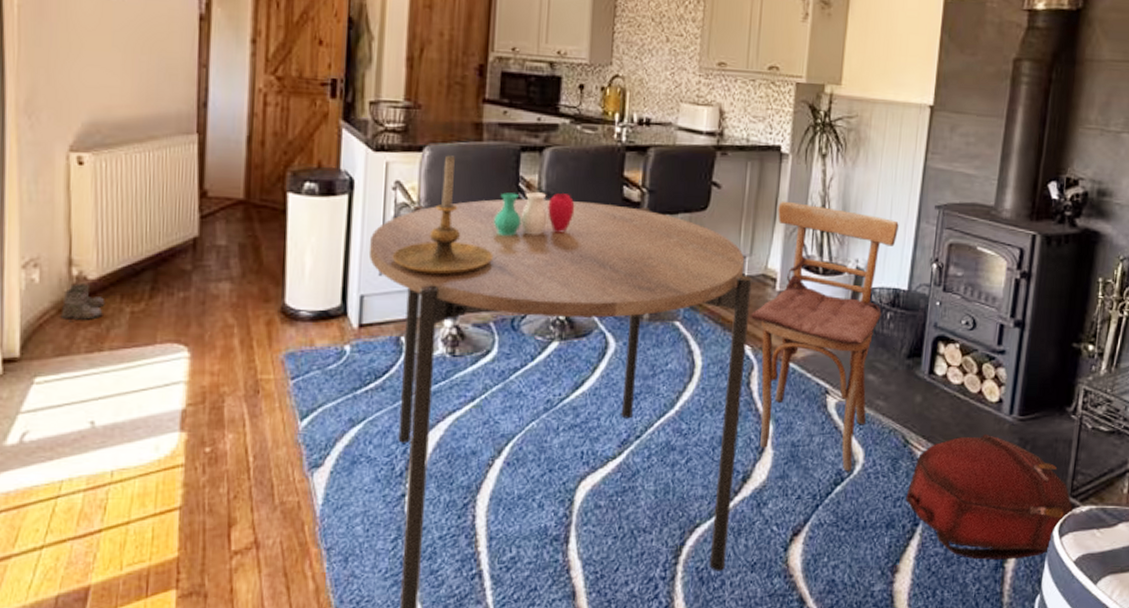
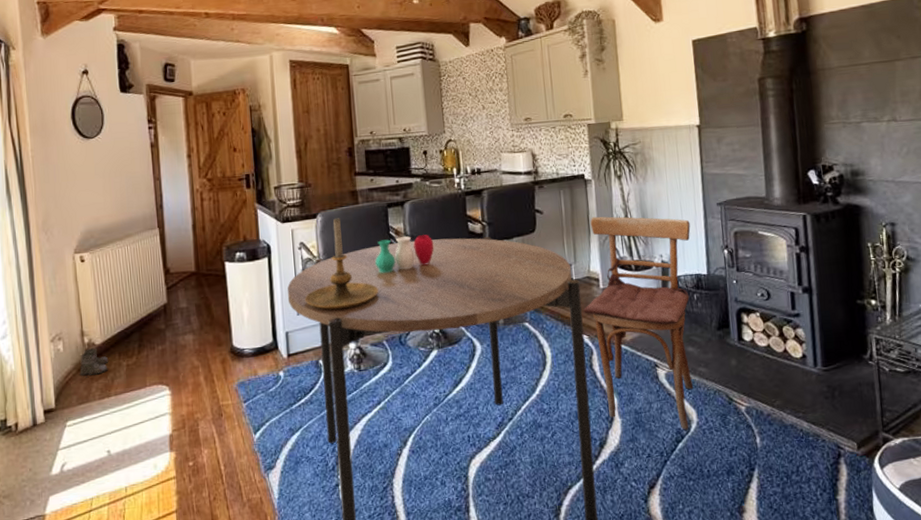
backpack: present [905,433,1074,560] -> none [739,385,889,495]

